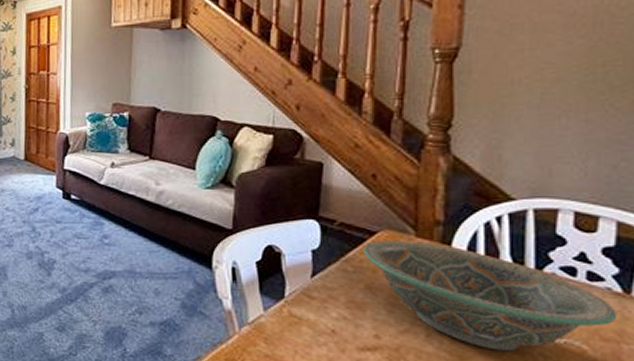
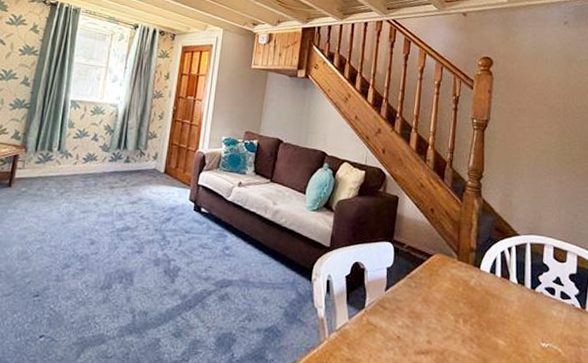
decorative bowl: present [363,240,618,352] -> none [422,262,578,354]

